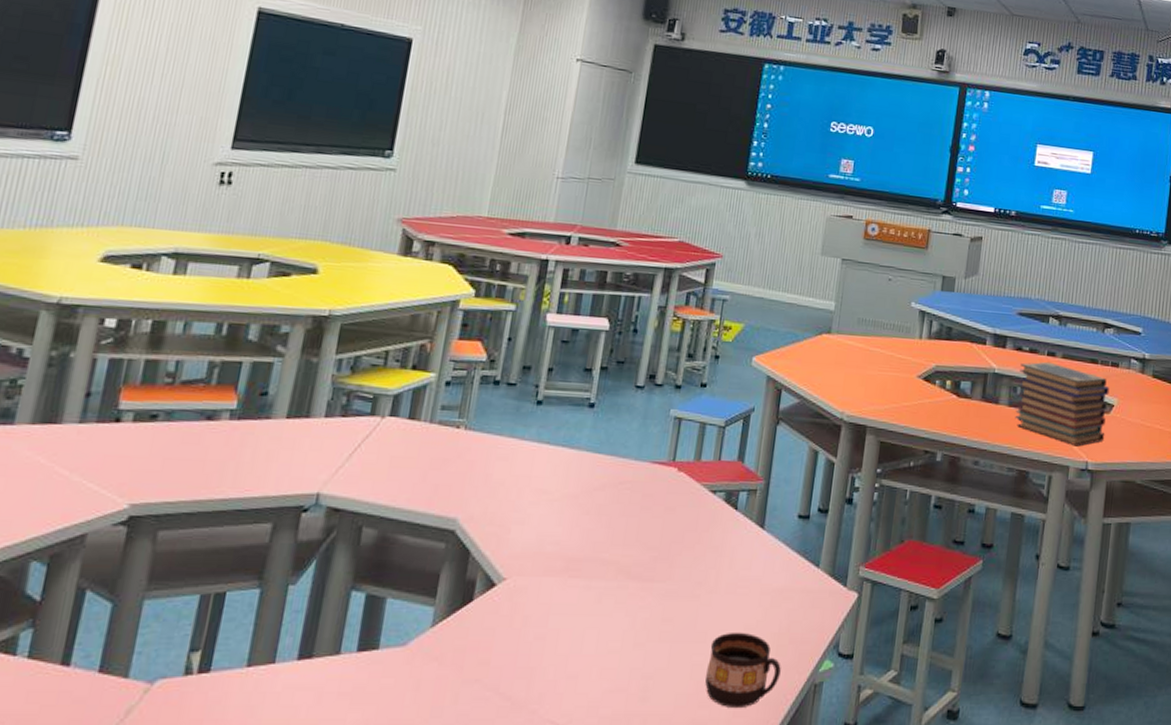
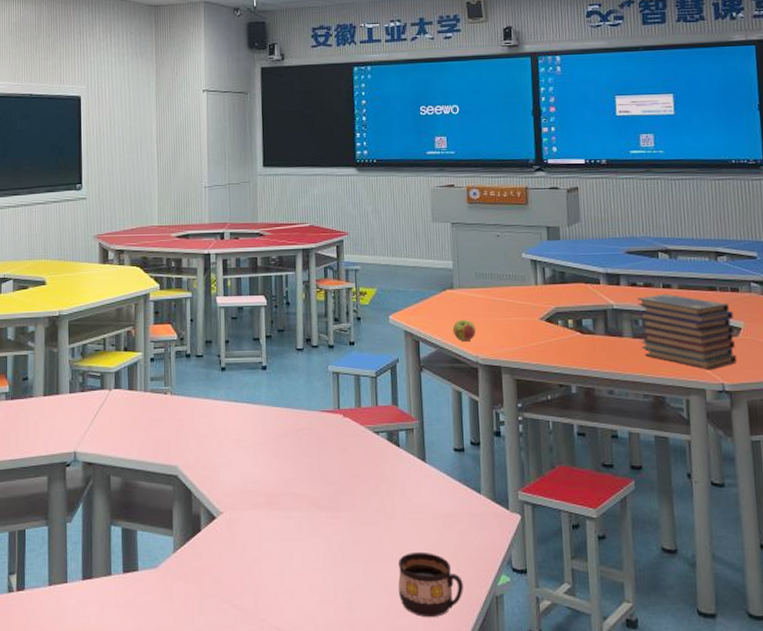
apple: none [821,369,848,394] -> present [452,319,476,341]

